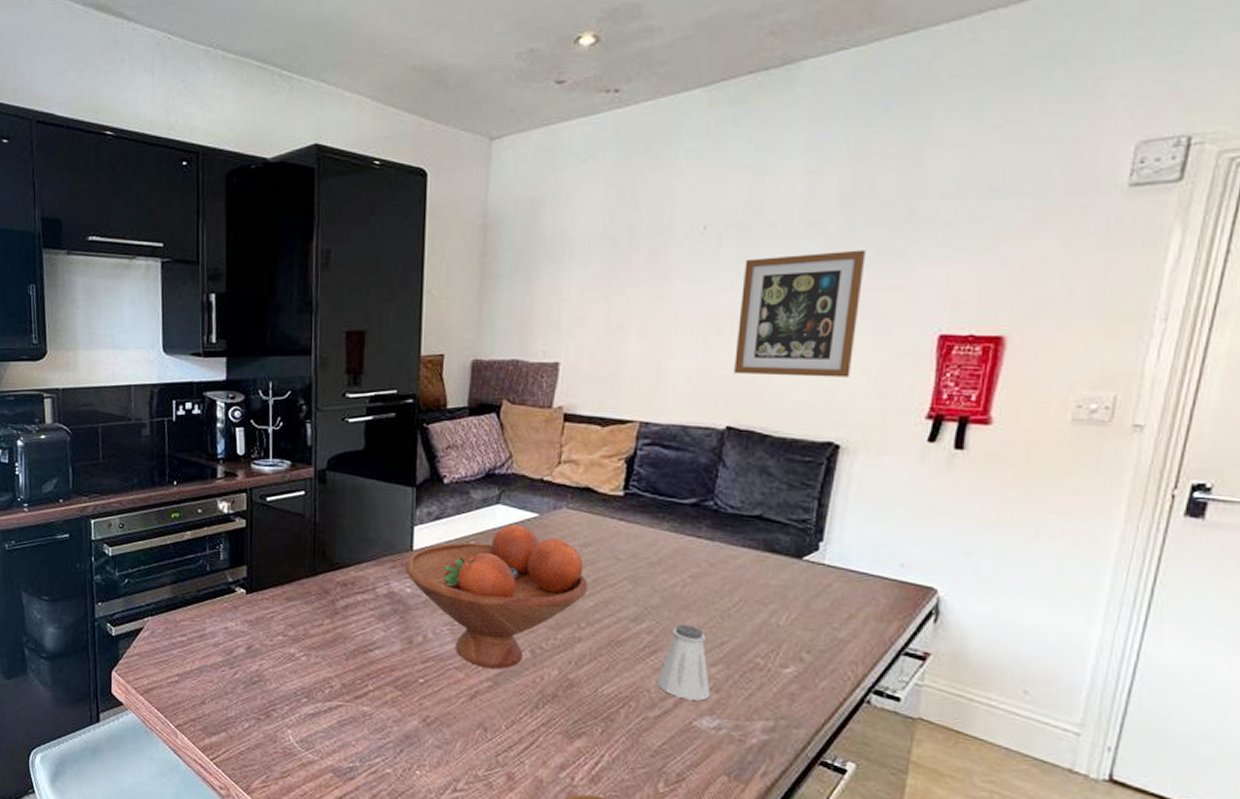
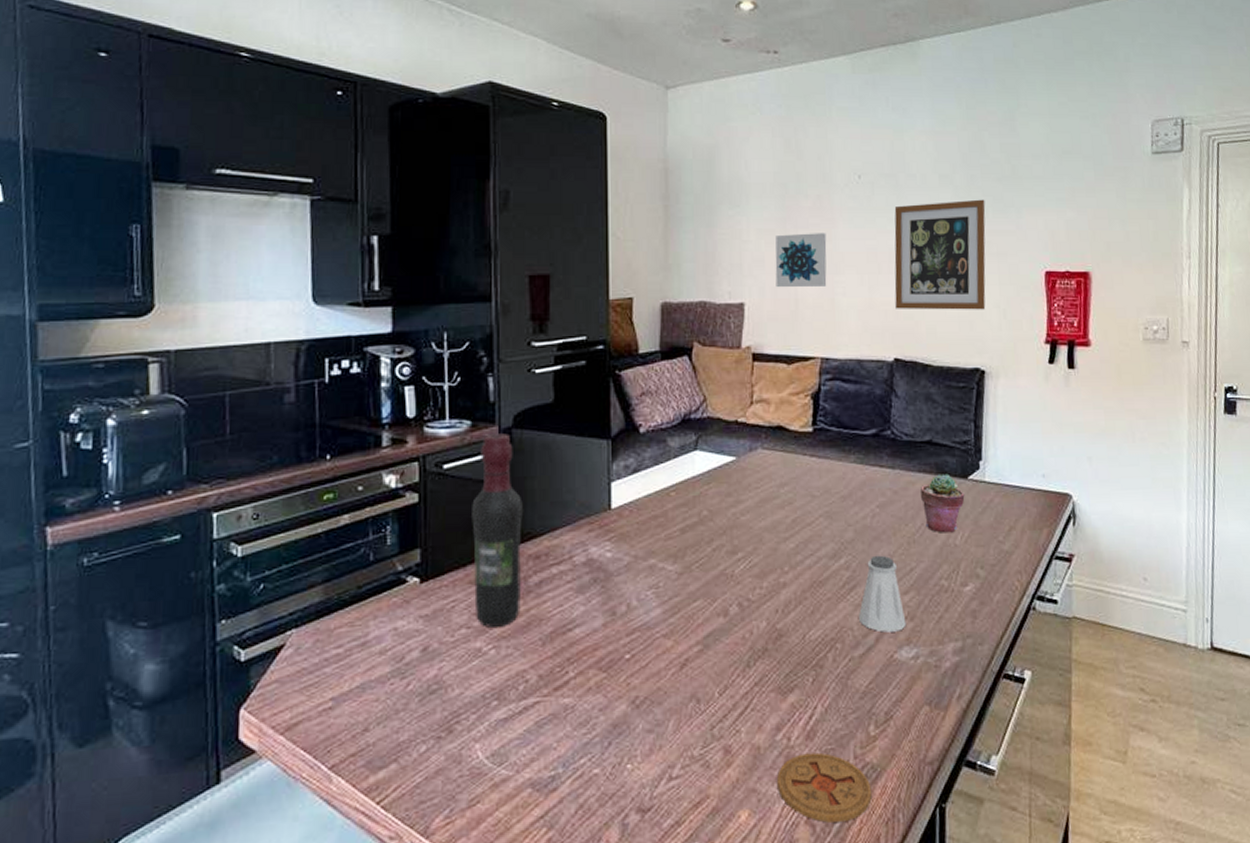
wine bottle: none [289,474,333,639] -> present [472,433,523,628]
fruit bowl: present [405,524,588,669] -> none [604,470,787,631]
wall art: none [595,290,659,348] -> present [775,233,827,288]
potted succulent: none [741,551,797,613] -> present [920,473,965,533]

